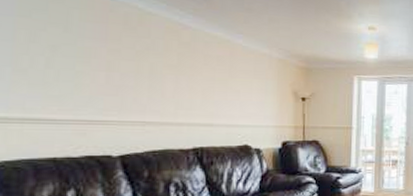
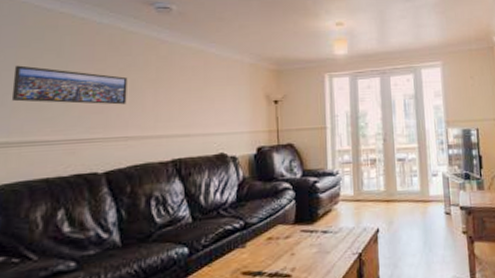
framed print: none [9,36,146,89] -> present [11,65,128,105]

